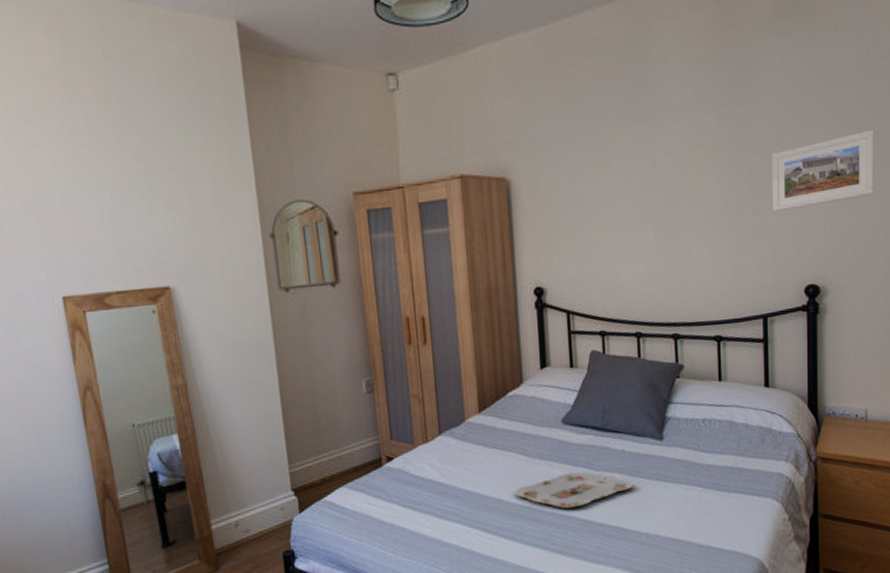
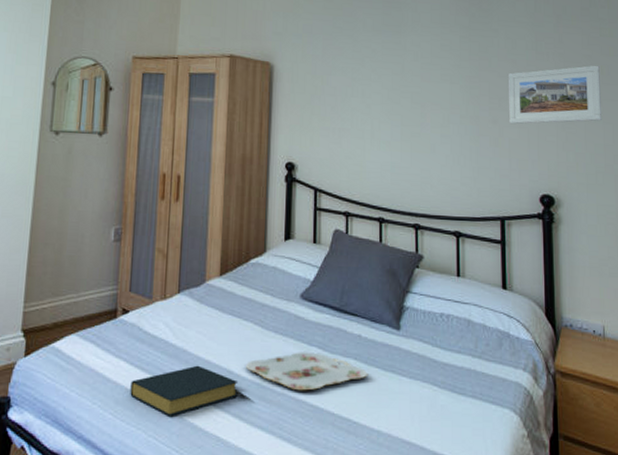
hardback book: none [405,498,510,547] -> present [130,365,239,416]

